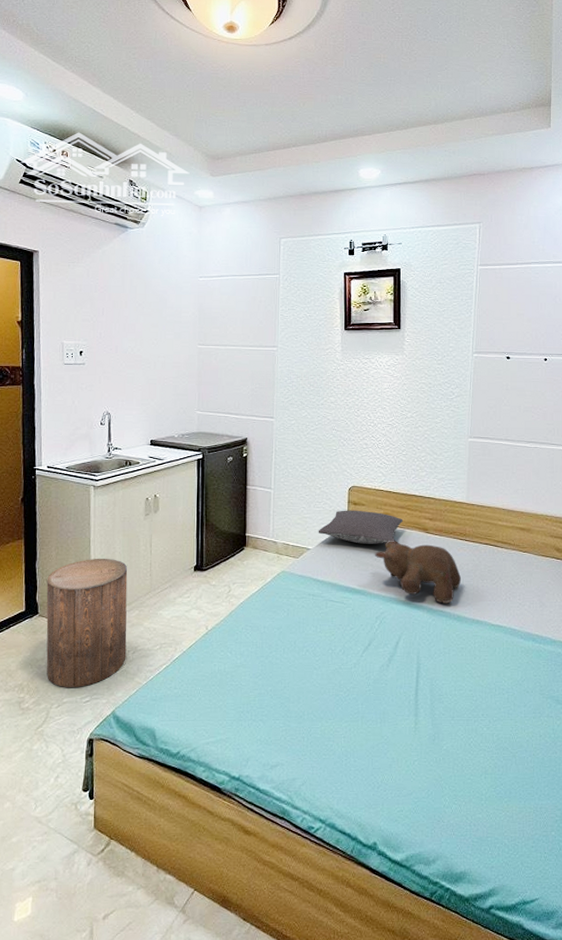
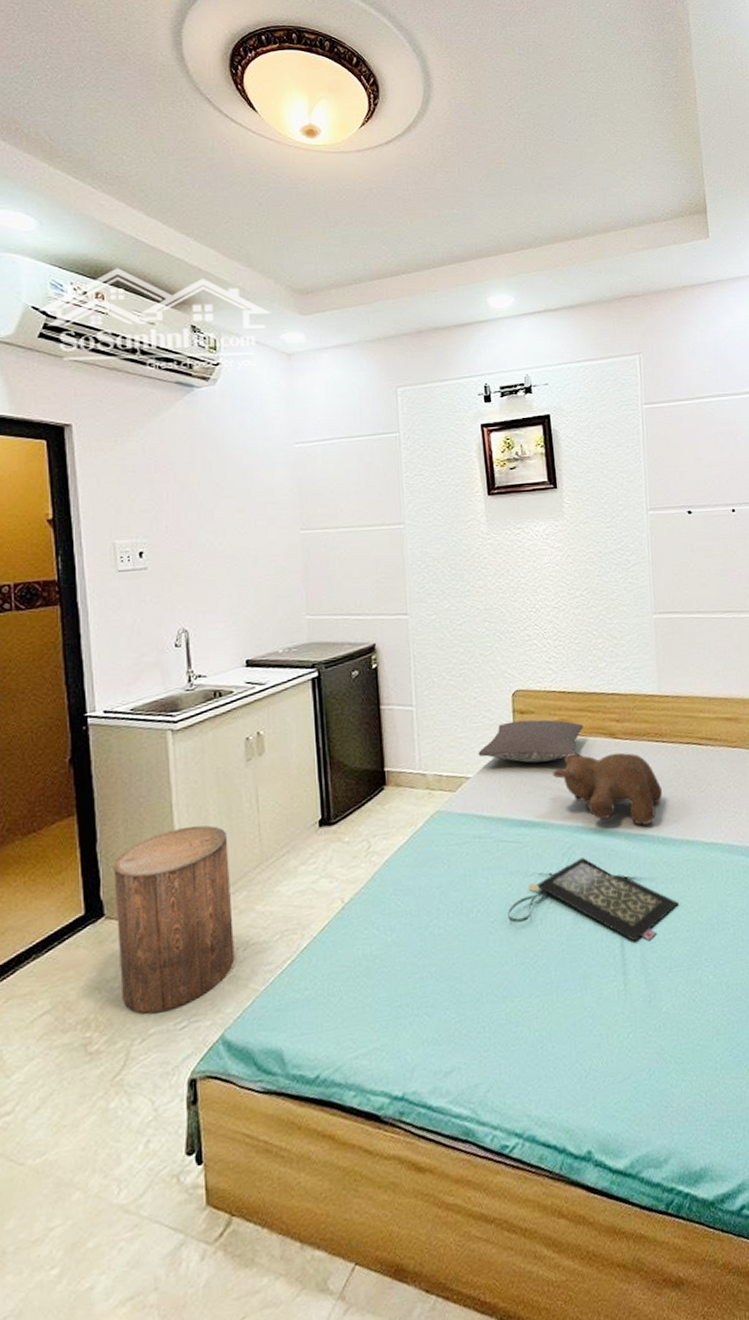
clutch bag: none [329,622,466,694] -> present [508,857,680,942]

